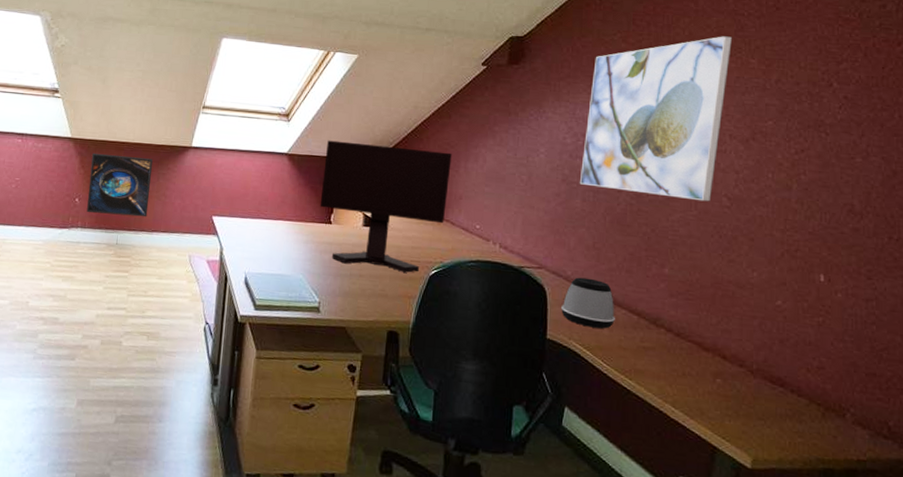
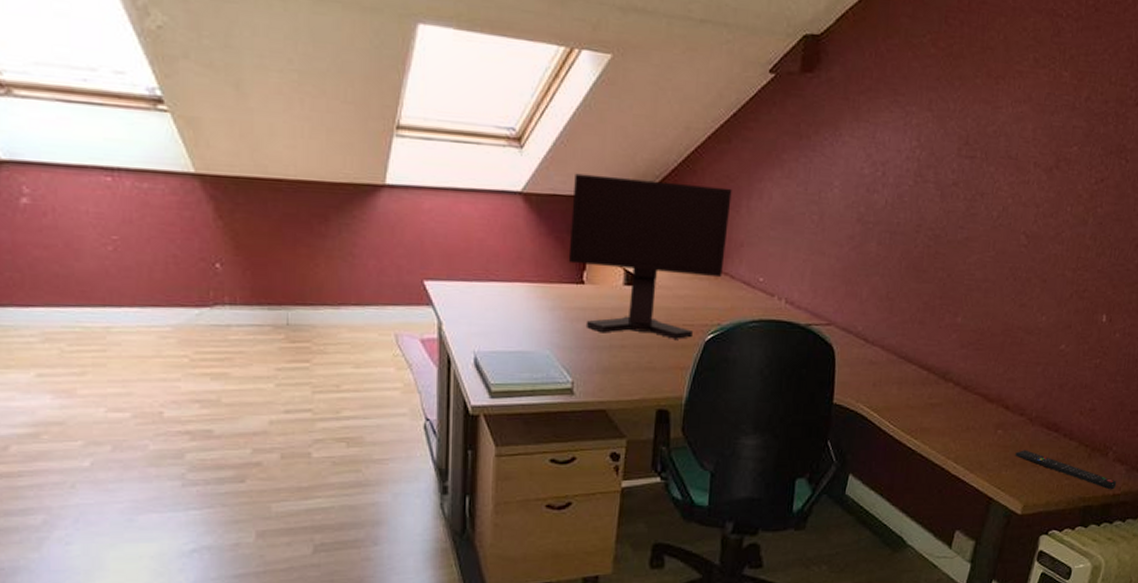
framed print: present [87,153,153,217] -> none [233,195,330,286]
speaker: present [561,277,615,329] -> none [850,332,906,388]
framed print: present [579,36,733,202] -> none [875,42,1049,241]
remote control: none [738,401,860,455] -> present [1015,450,1117,490]

